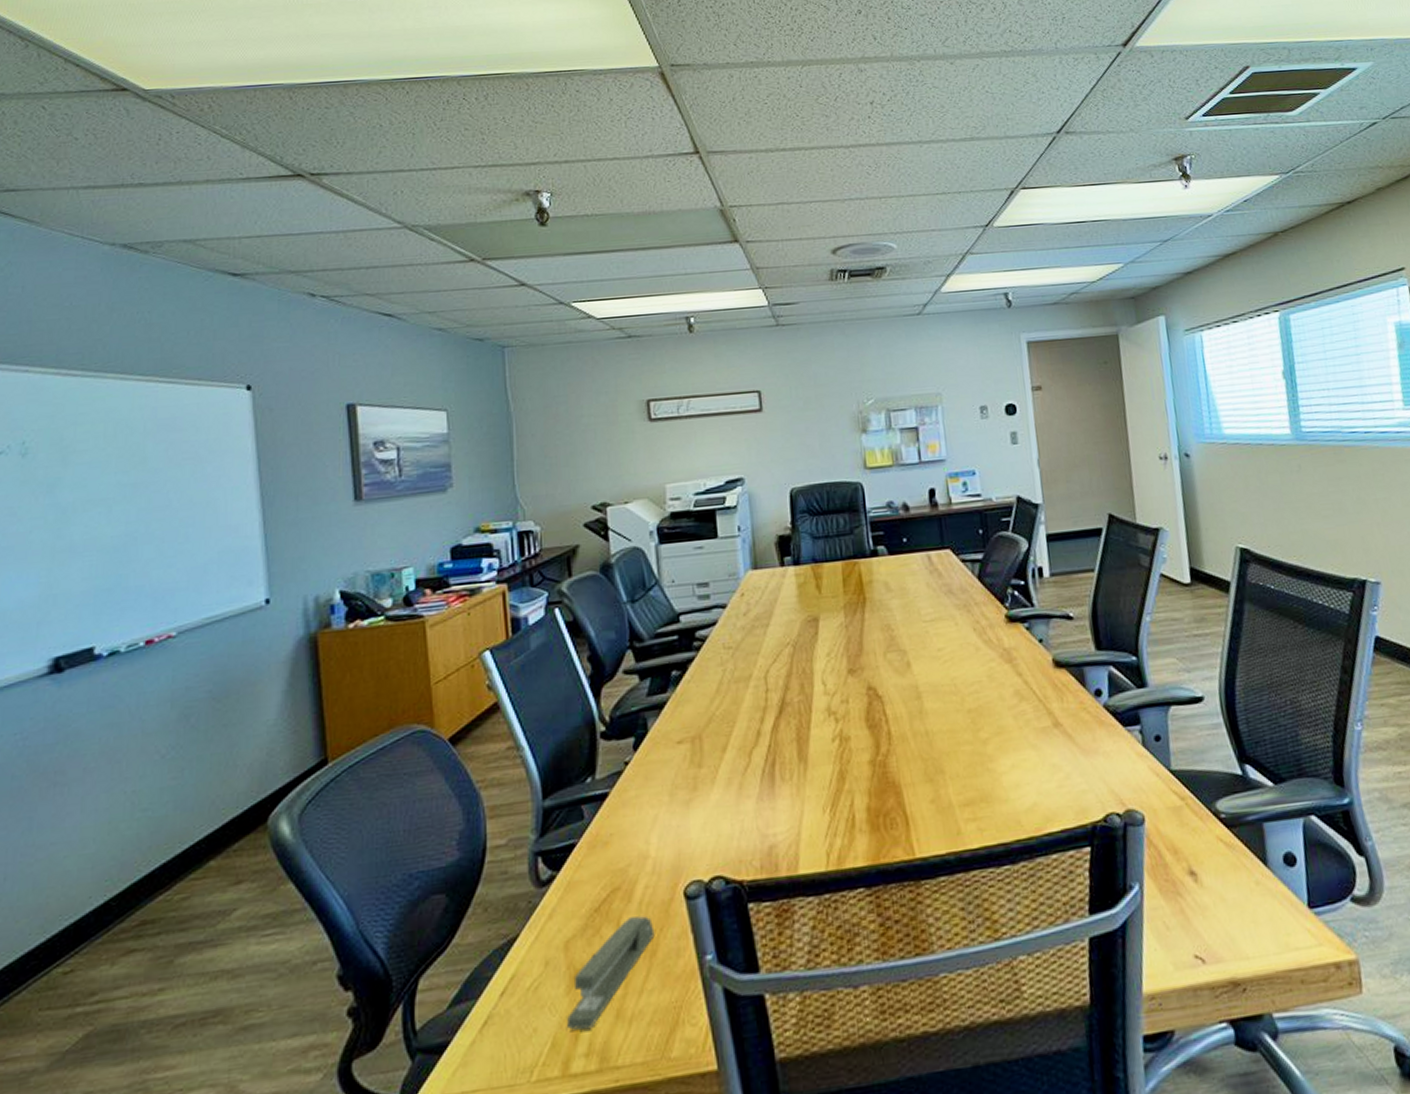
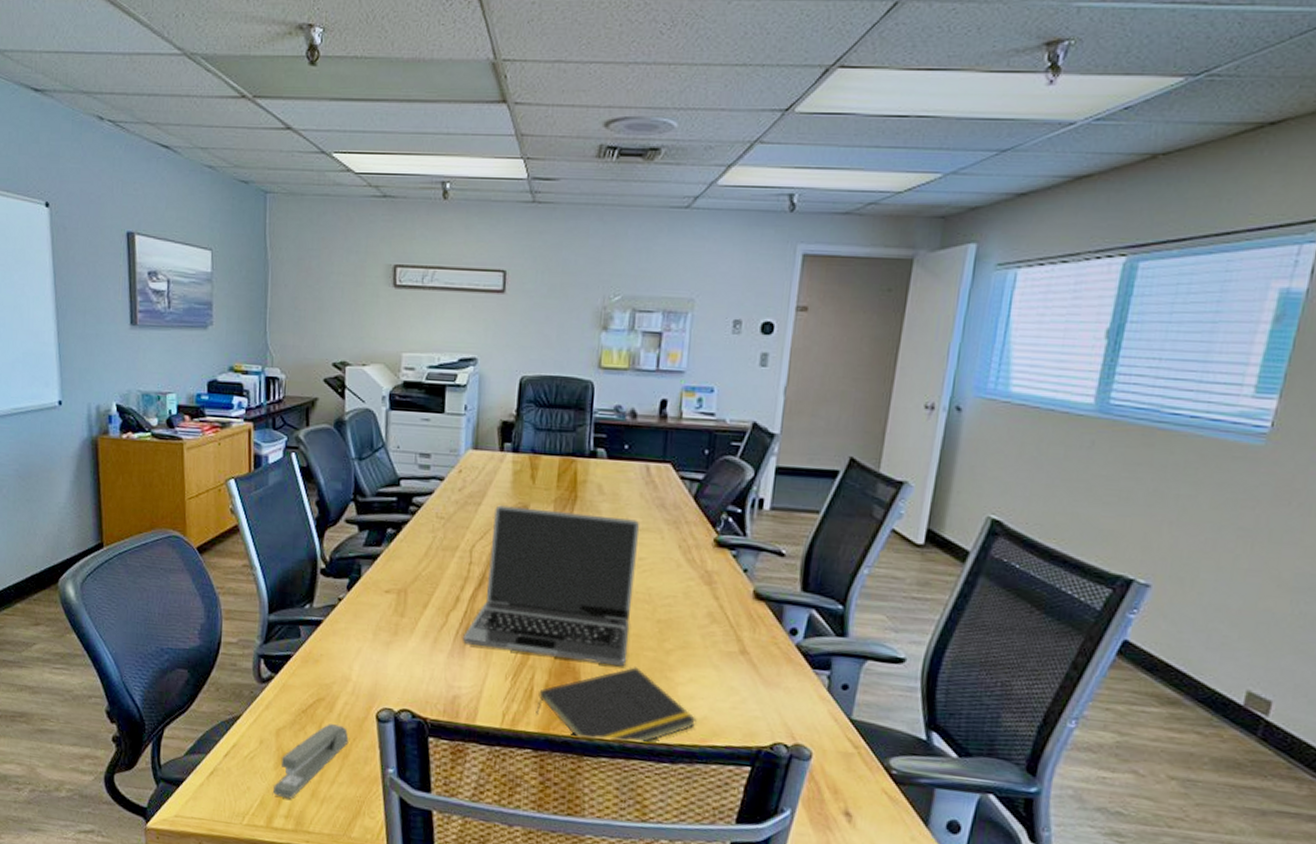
laptop: none [770,611,945,782] -> present [463,505,640,667]
notepad: none [861,765,1027,862] -> present [536,667,697,744]

